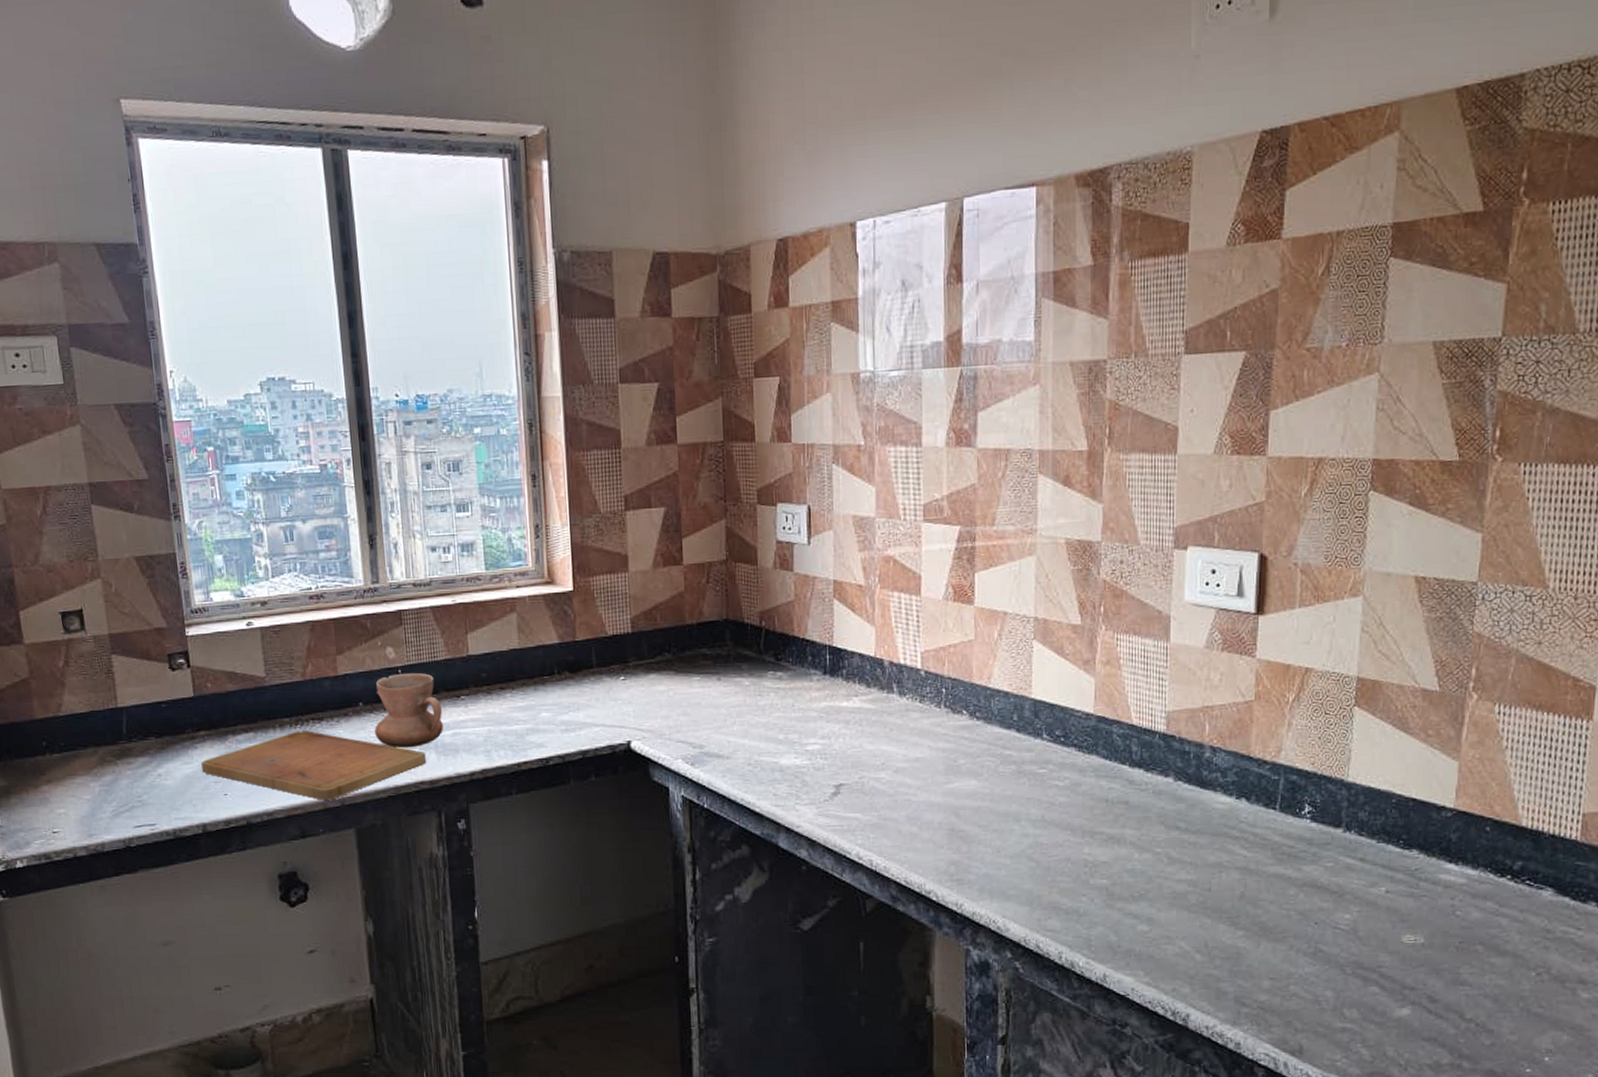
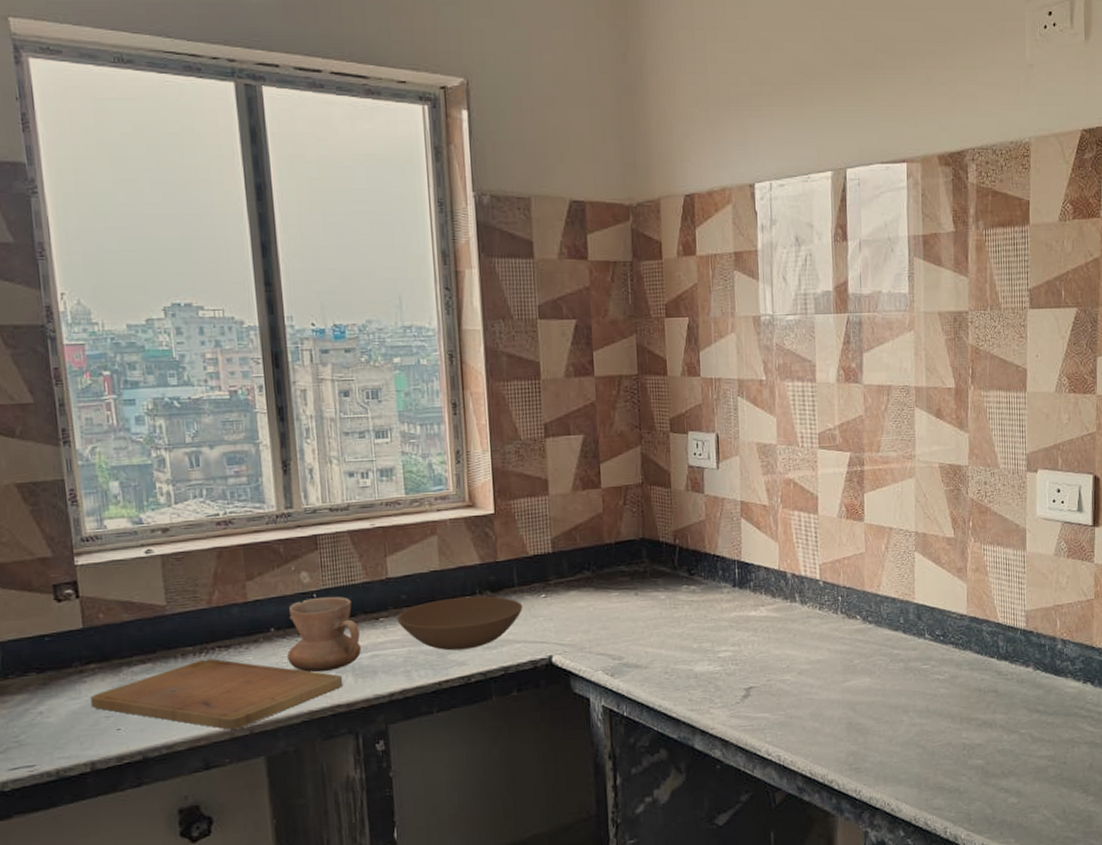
bowl: none [477,676,602,732] -> present [397,596,523,651]

